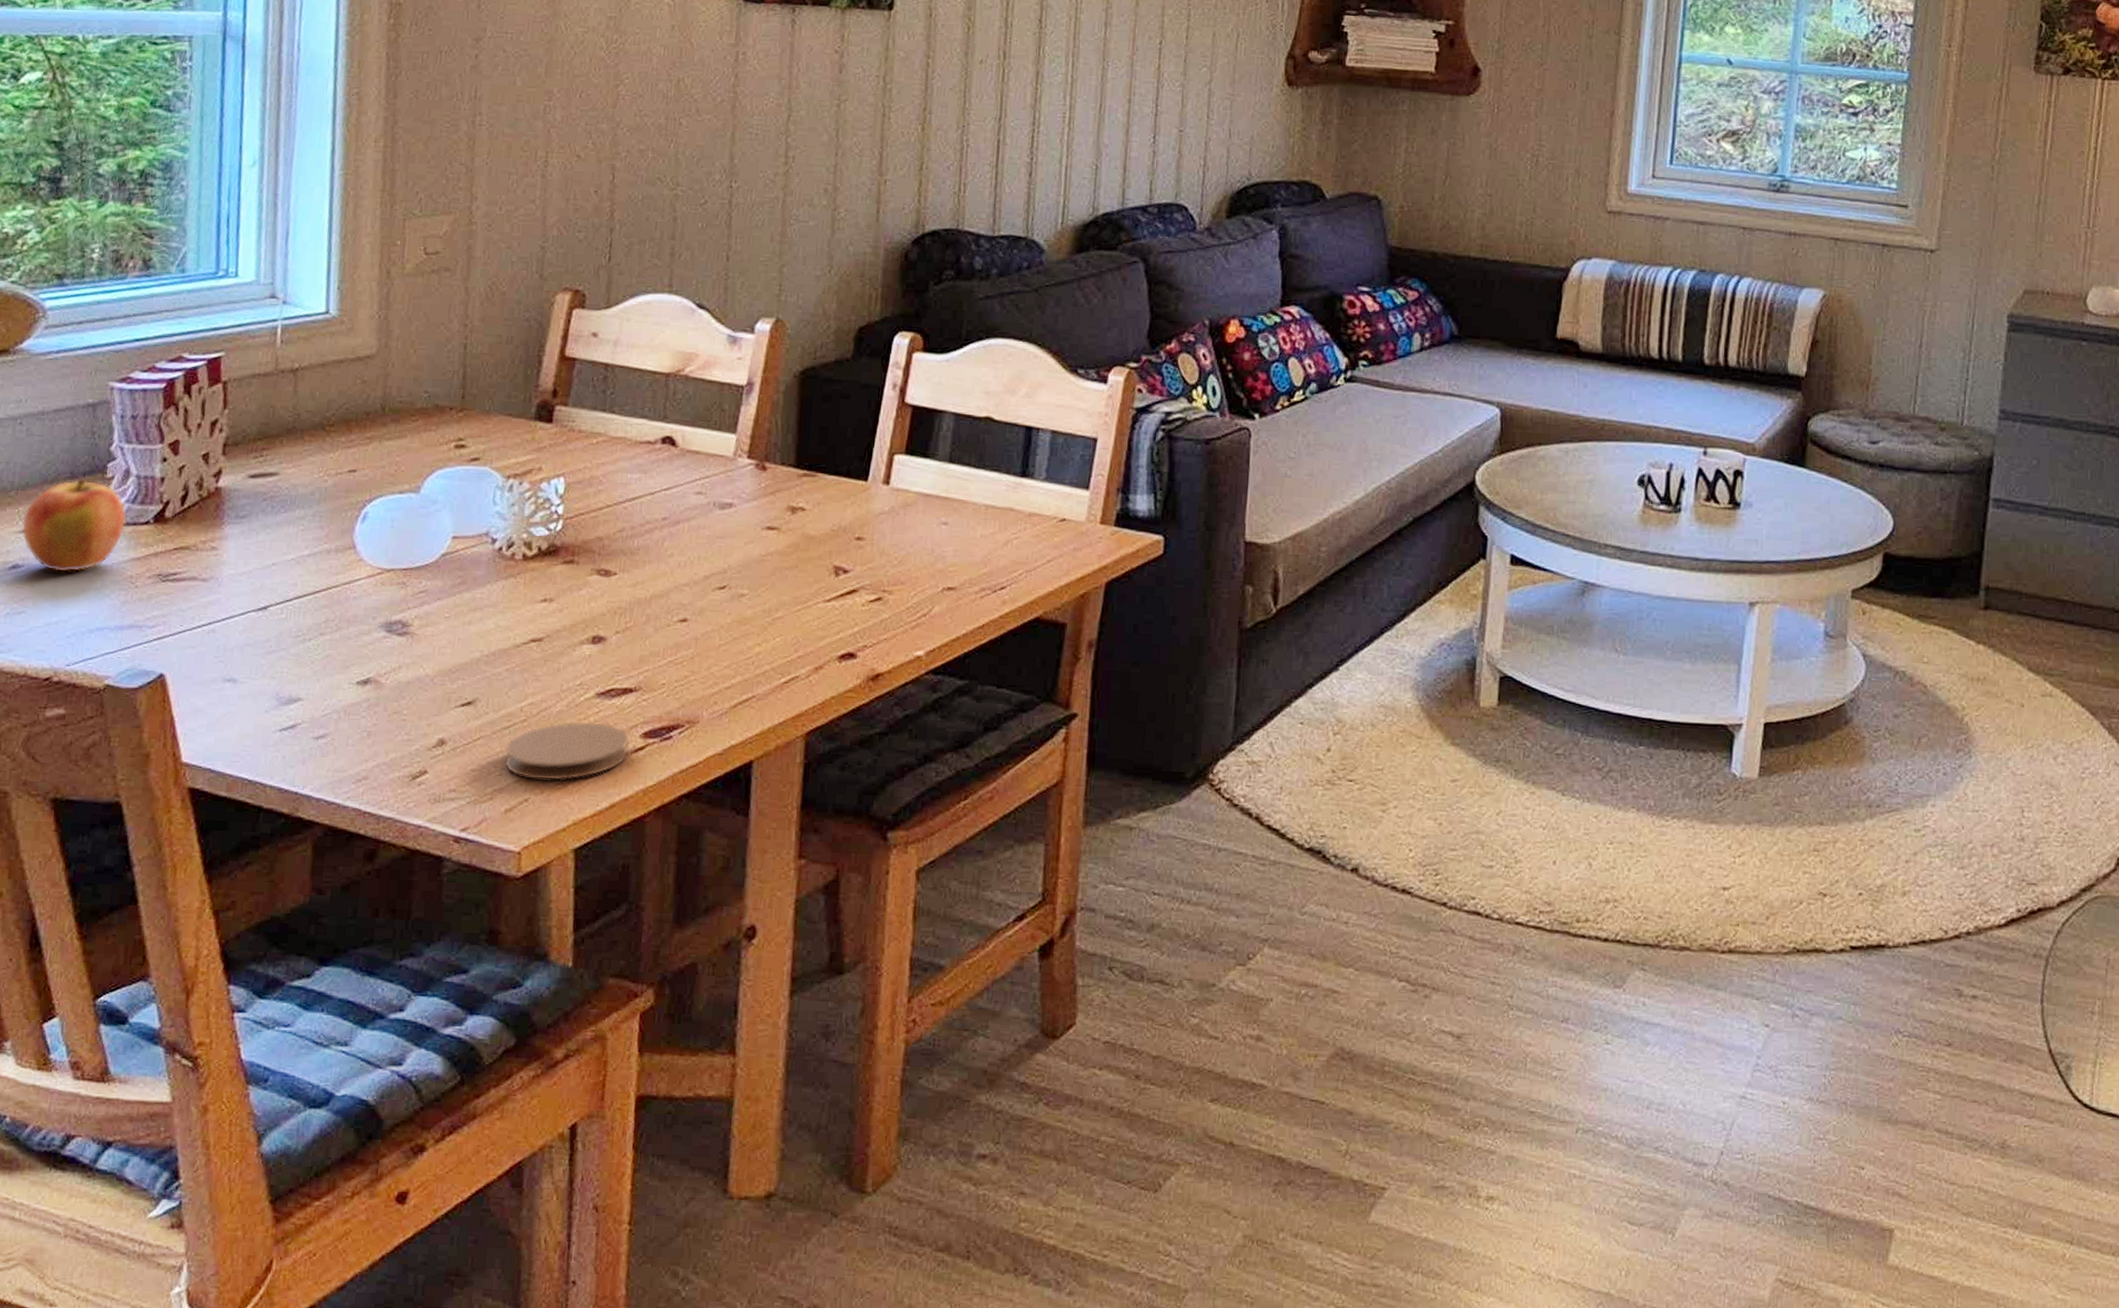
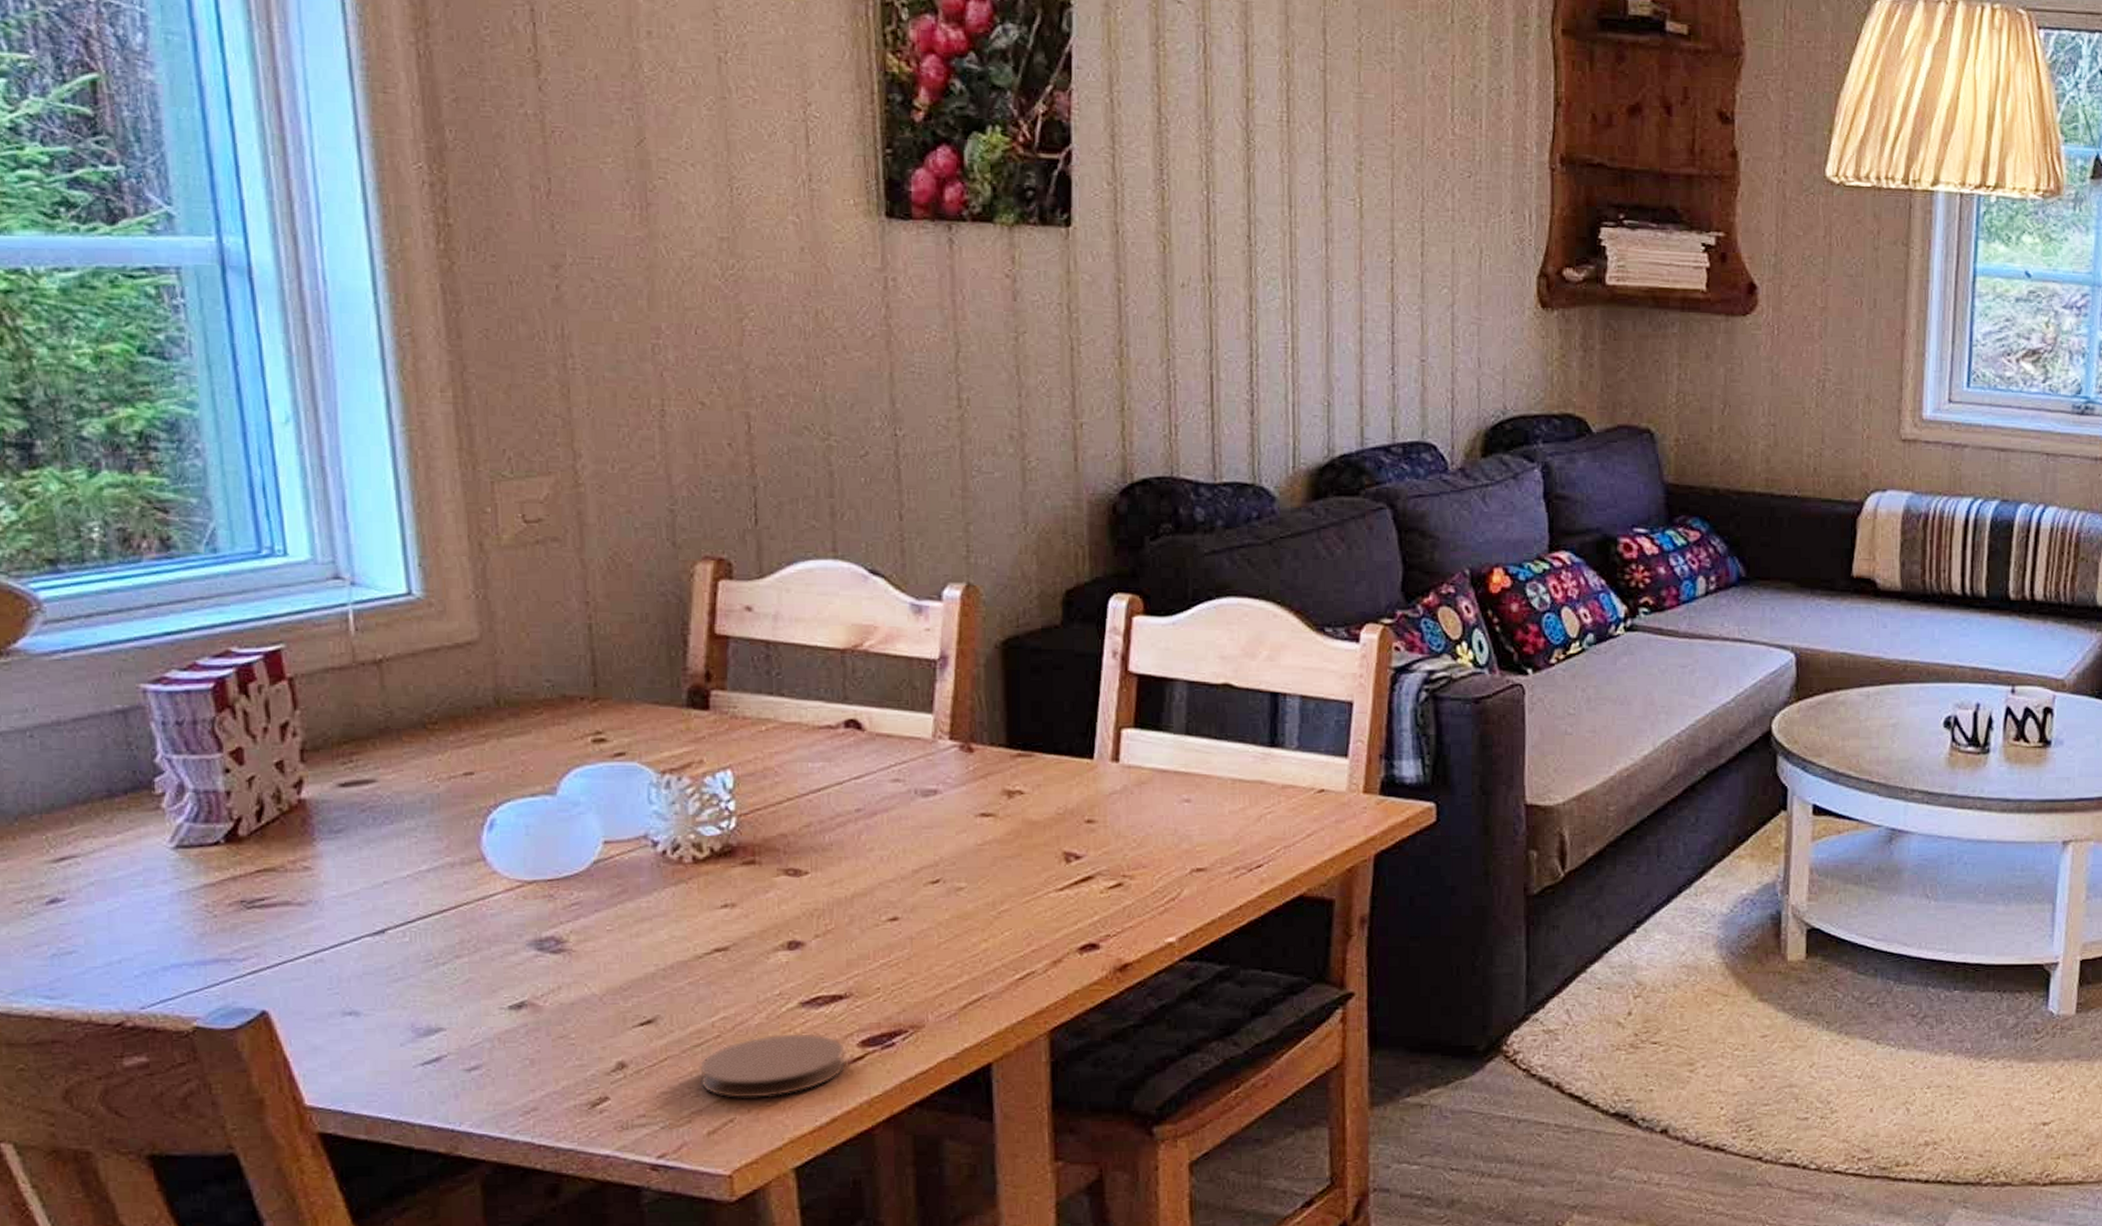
apple: present [21,477,127,572] -> none [54,795,190,904]

